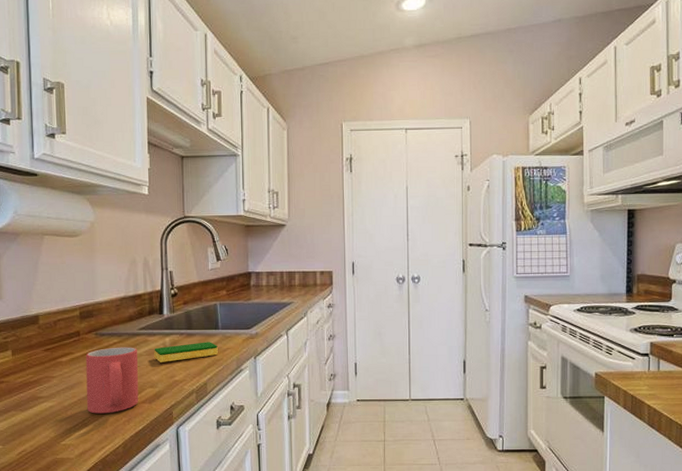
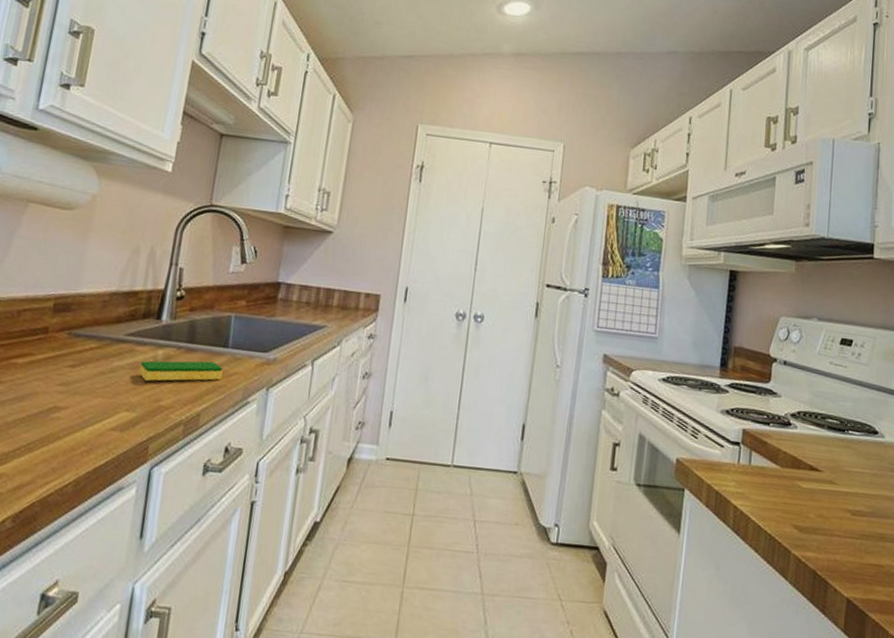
mug: present [85,347,139,414] -> none [36,353,119,439]

